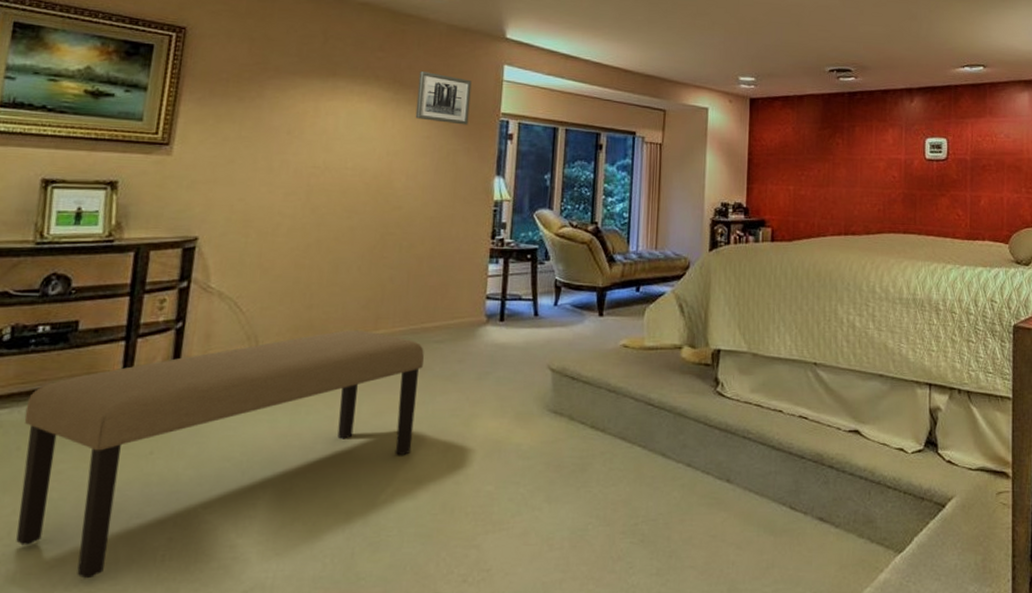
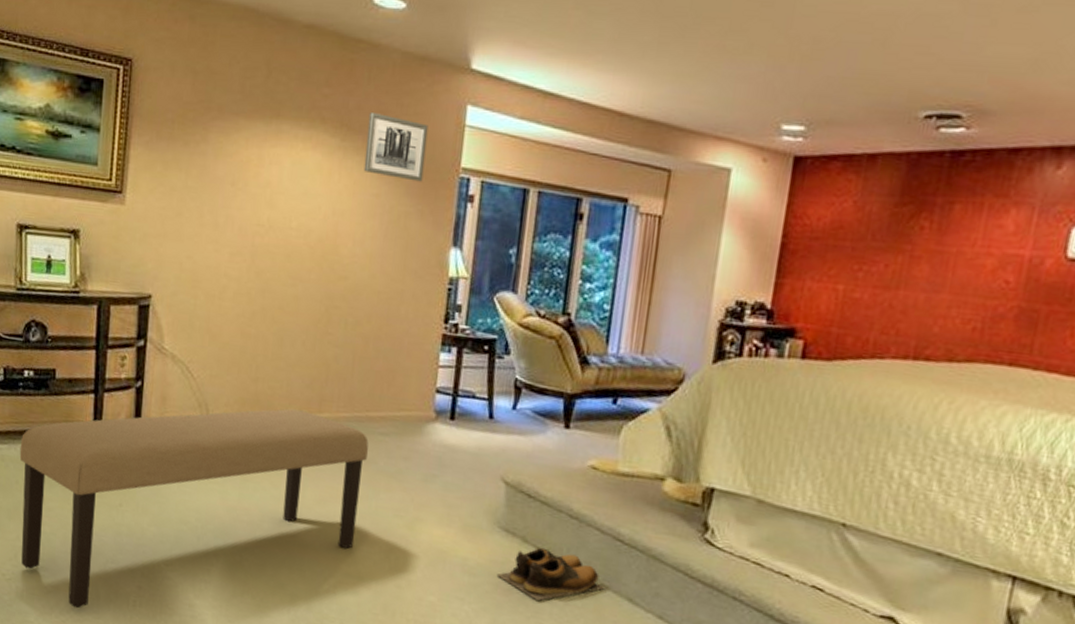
shoes: none [548,422,642,470] -> present [496,547,606,601]

